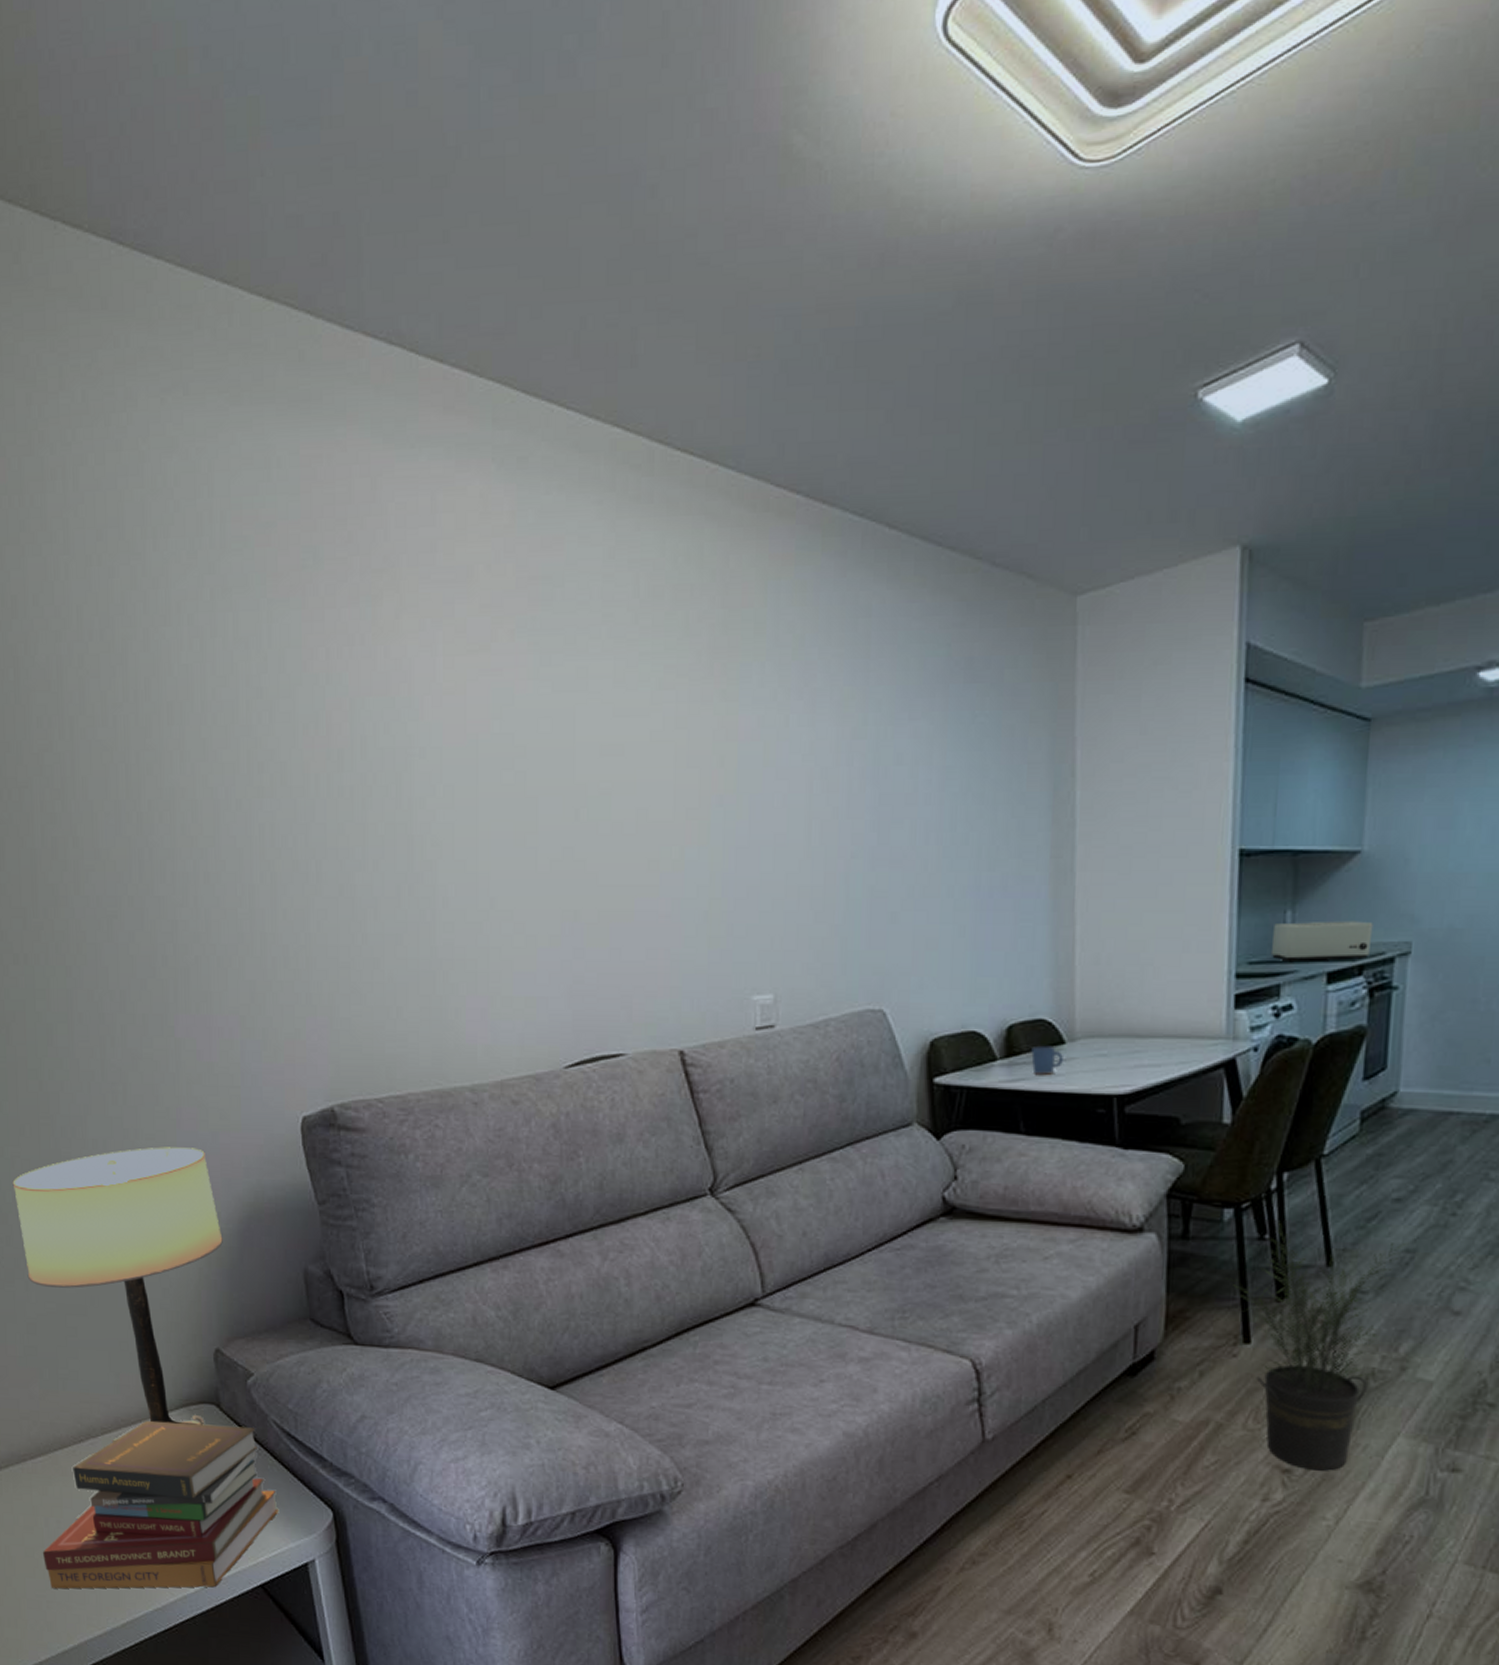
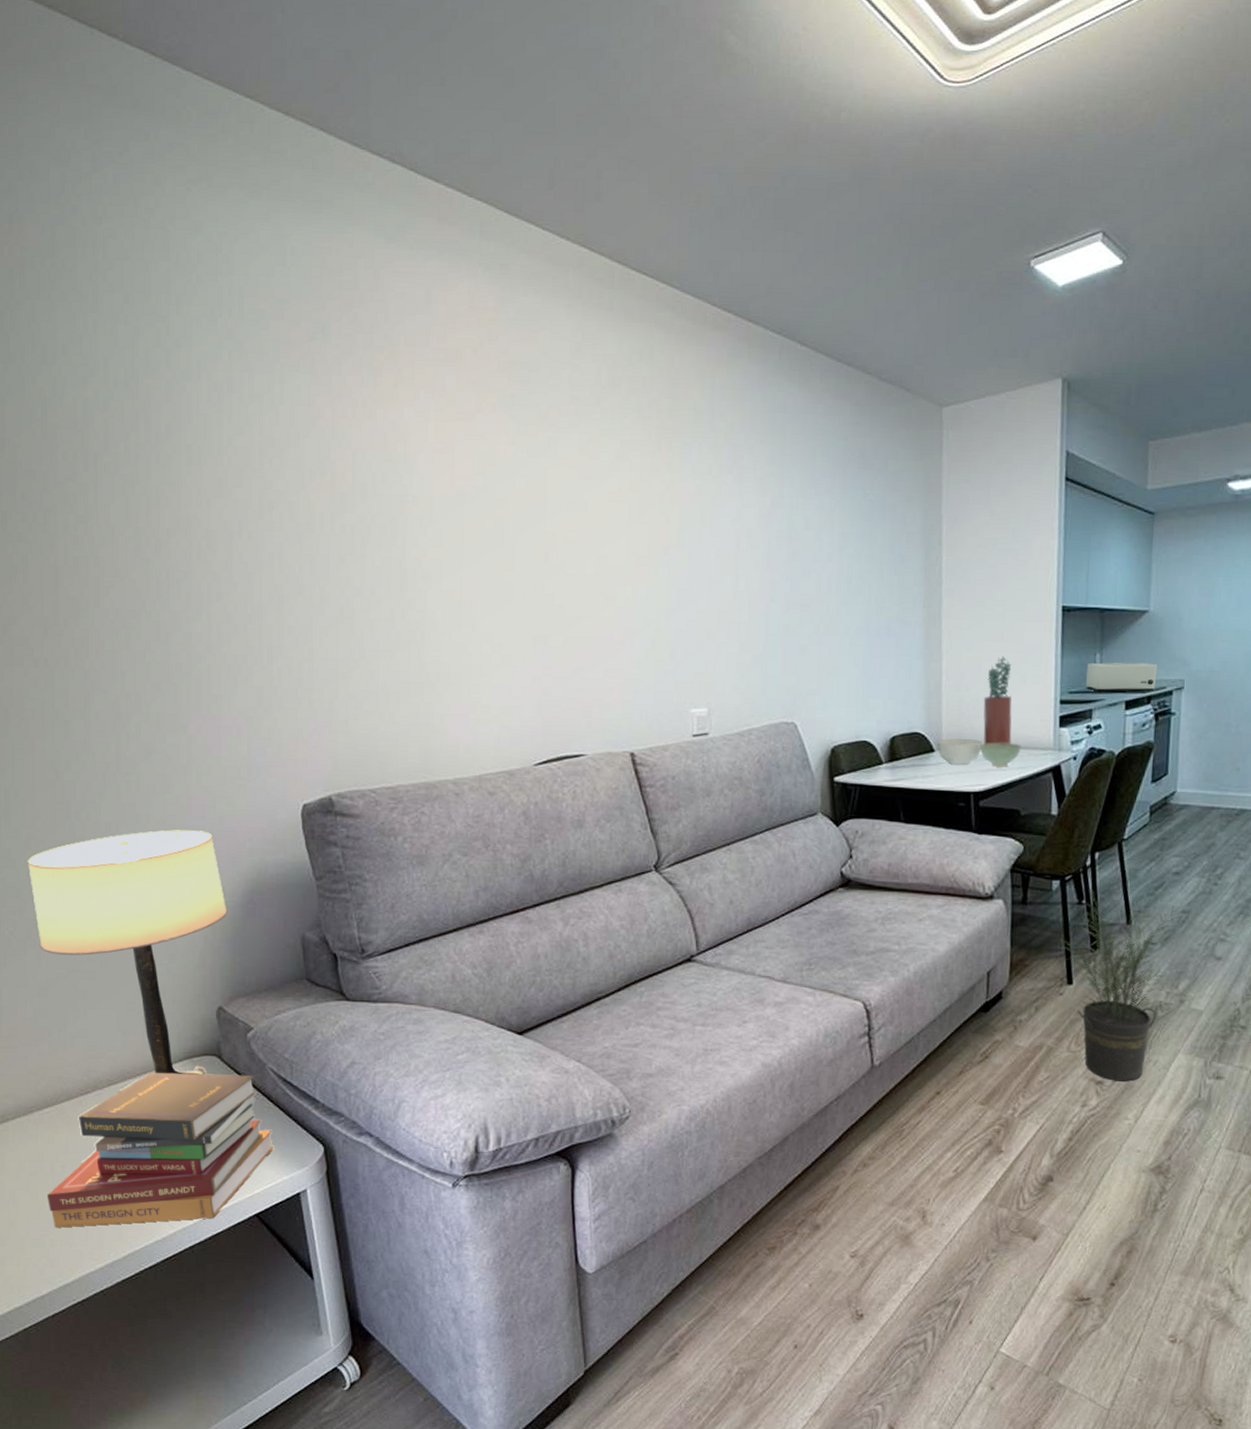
mug: present [1031,1045,1063,1075] -> none [909,753,933,776]
bowl: none [1069,1027,1129,1061] -> present [937,739,982,766]
bowl: none [1125,1031,1182,1063] -> present [979,743,1021,767]
vase: none [1130,918,1170,1034] -> present [983,656,1012,745]

